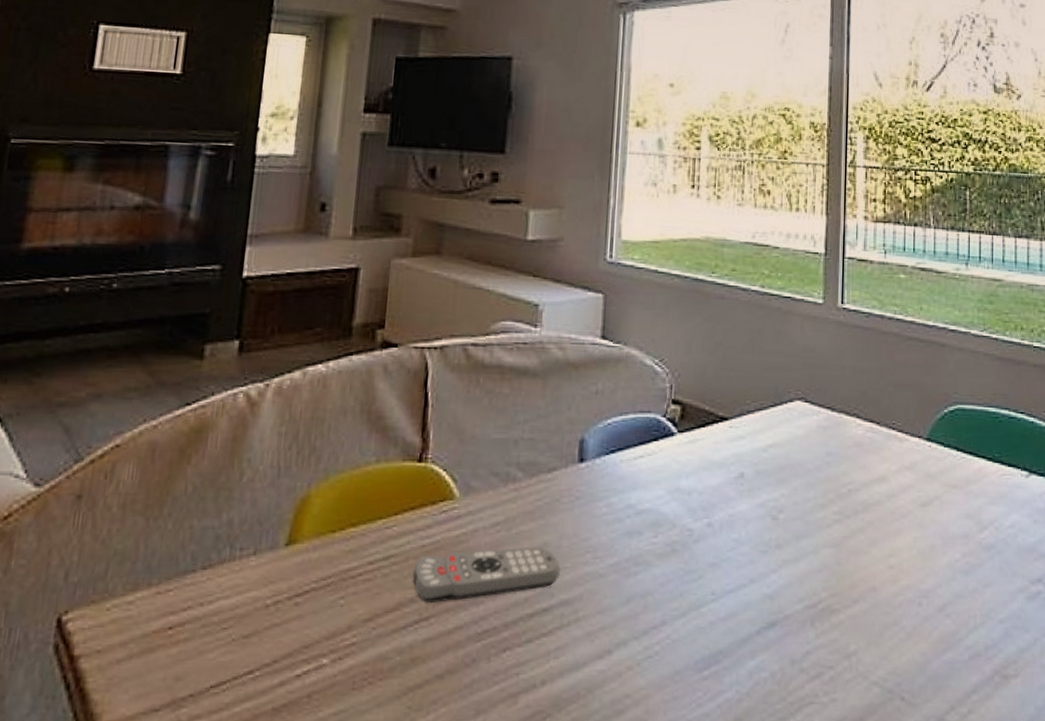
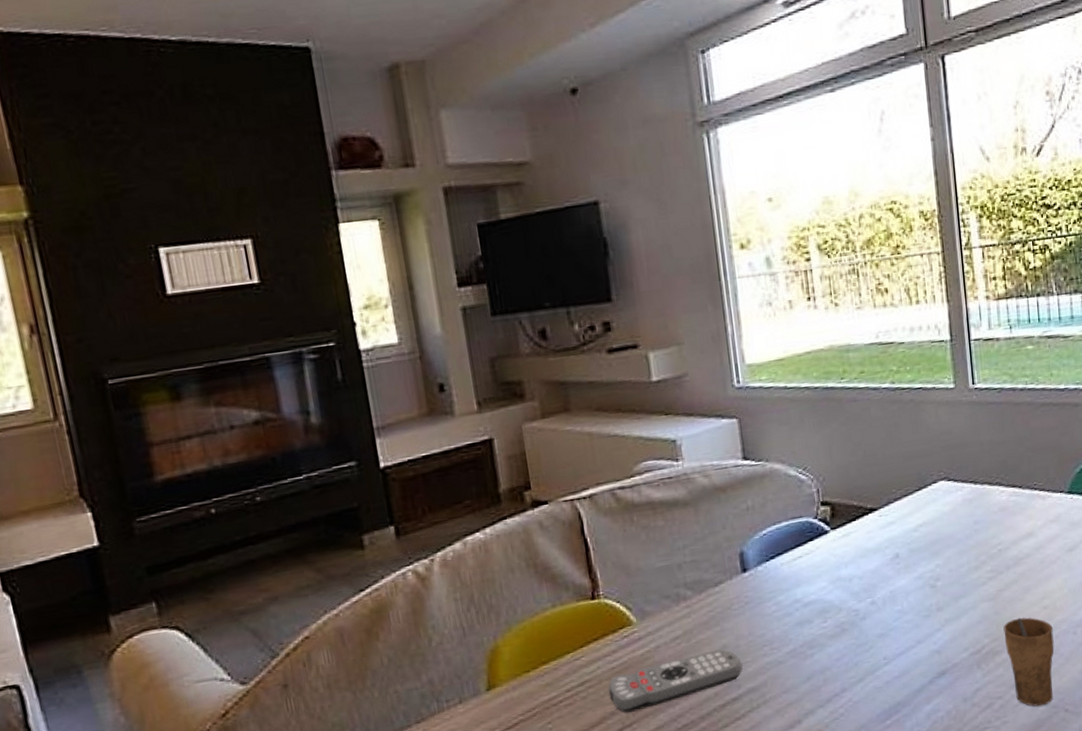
cup: none [844,574,897,688] -> present [1003,617,1054,707]

